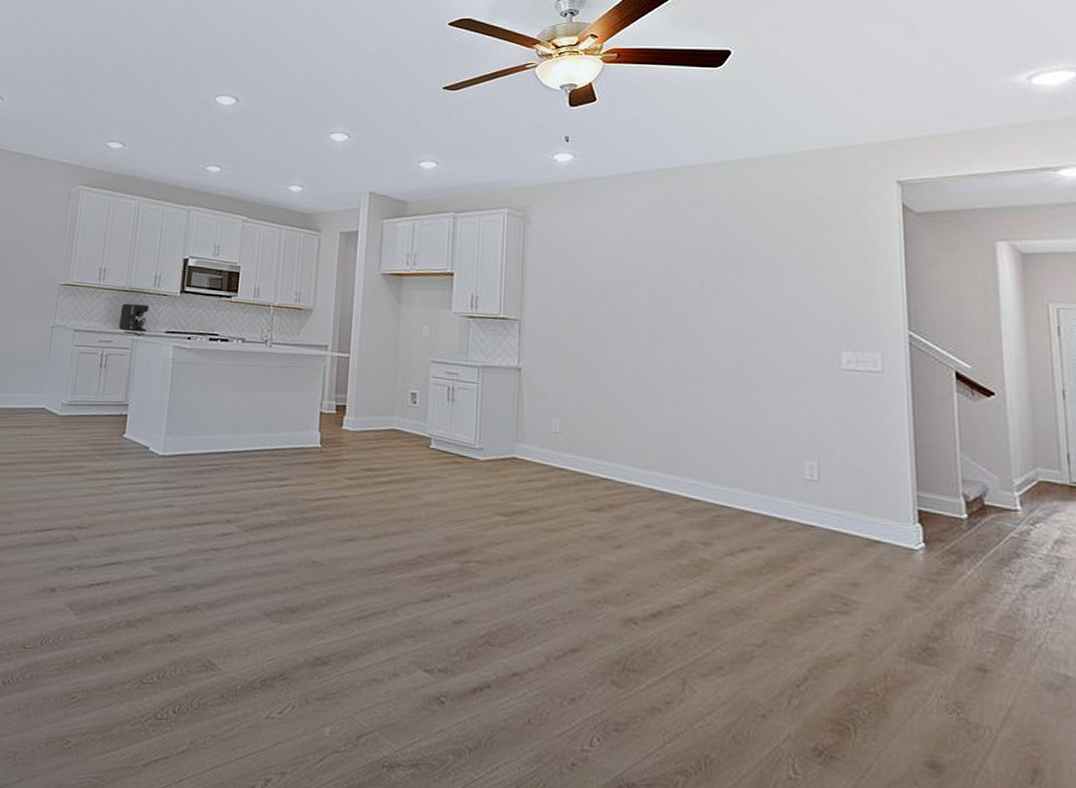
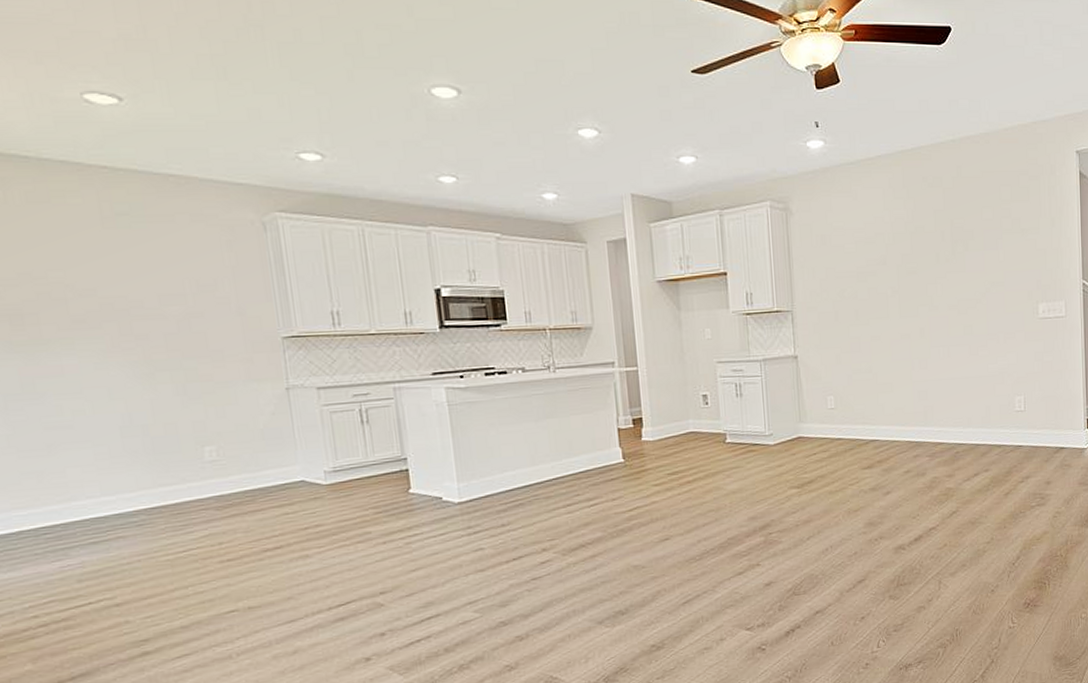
coffee maker: present [118,303,150,333] -> none [370,347,409,380]

